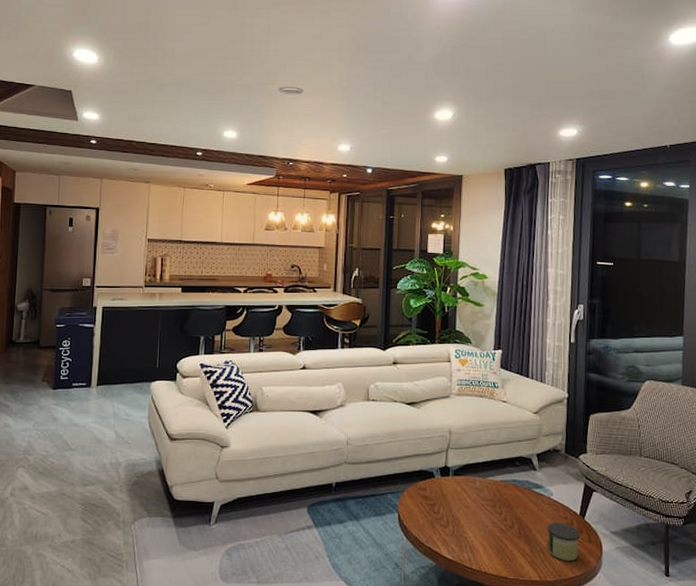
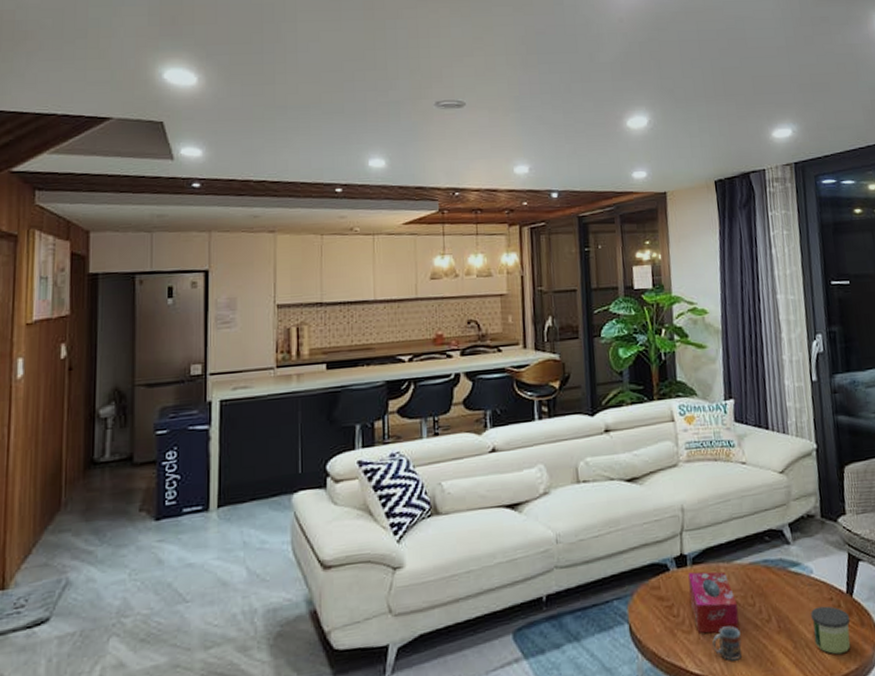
tissue box: none [448,481,487,531] -> present [688,571,740,634]
cup: none [464,526,487,553] -> present [712,626,742,661]

